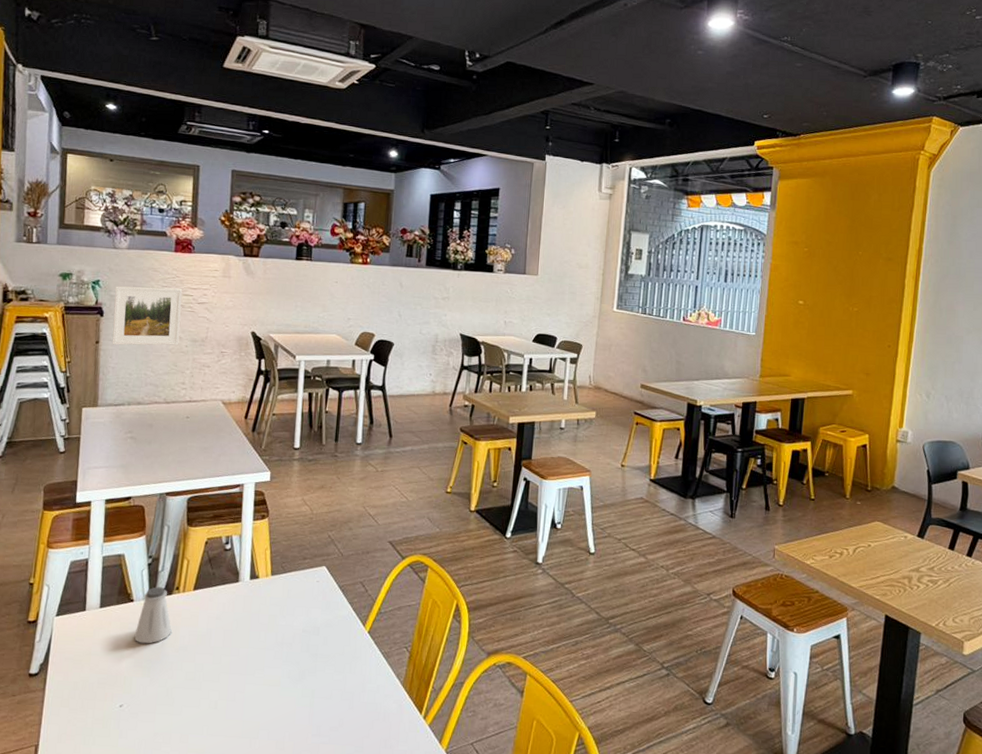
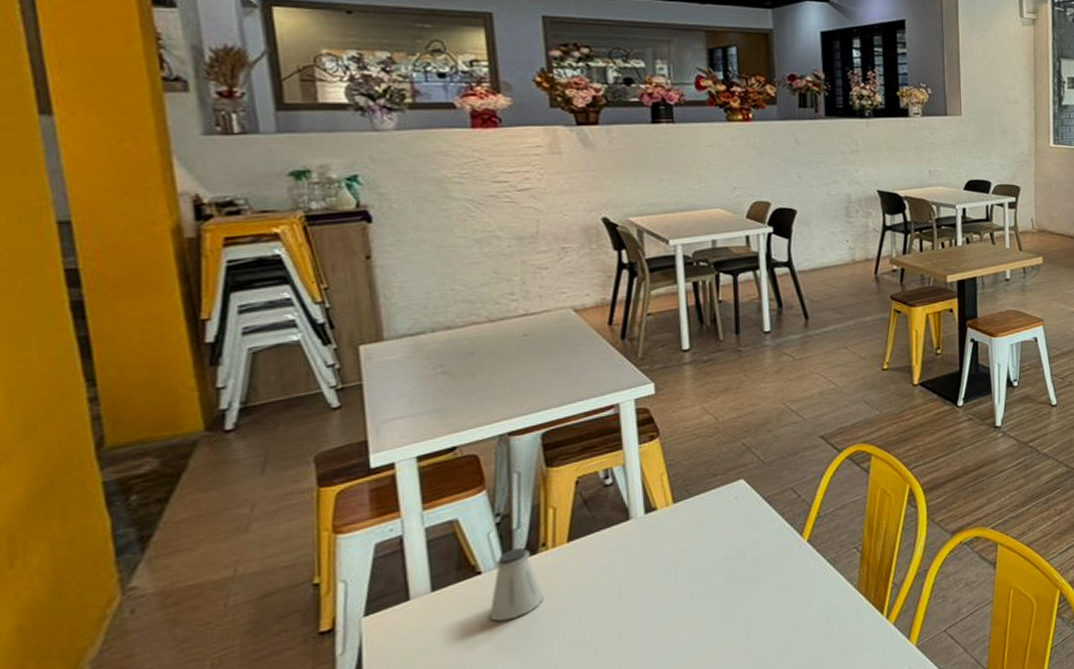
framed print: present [112,286,183,346] -> none [384,175,498,258]

